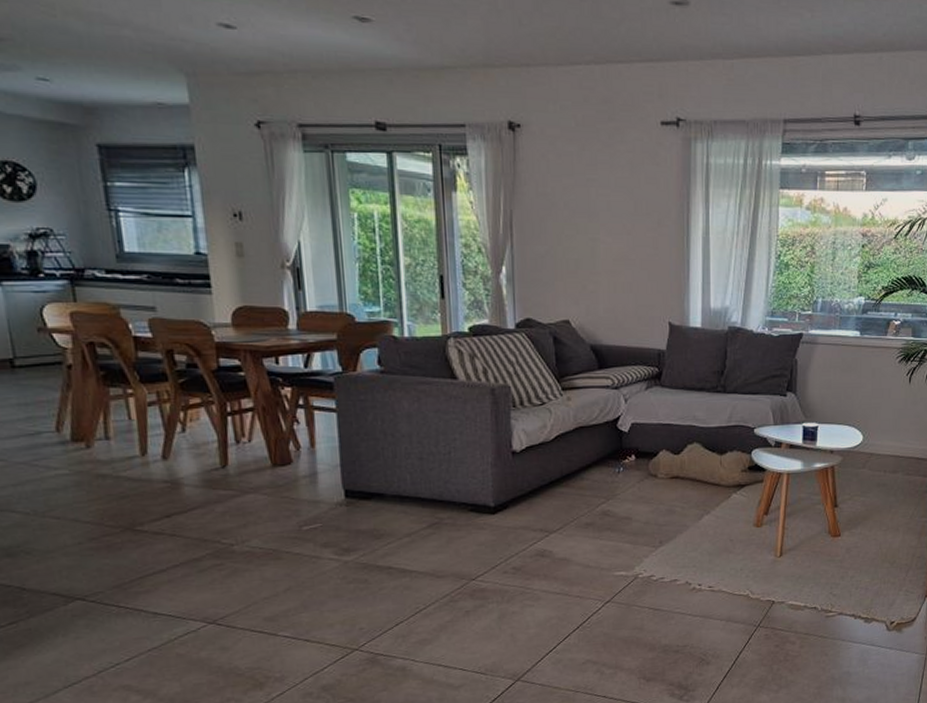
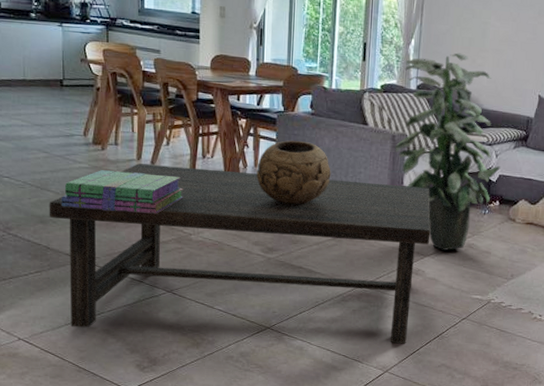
coffee table: none [15,449,555,689] -> present [49,163,431,344]
stack of books: none [33,472,215,531] -> present [61,170,183,214]
decorative bowl: none [314,407,416,491] -> present [256,140,331,205]
indoor plant: none [496,279,632,523] -> present [395,53,500,251]

